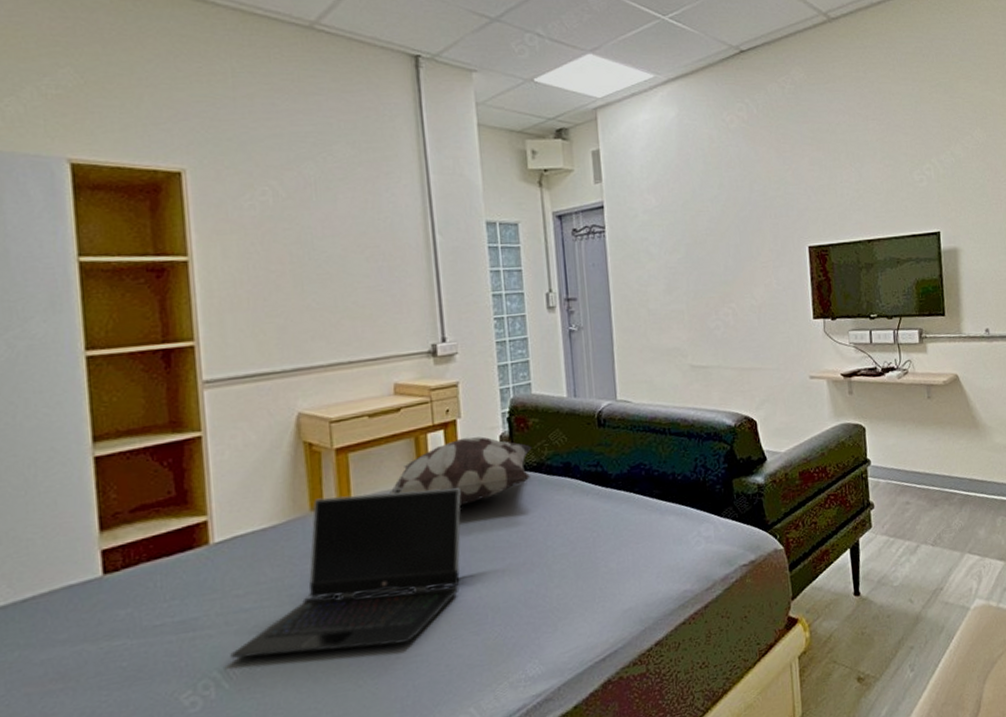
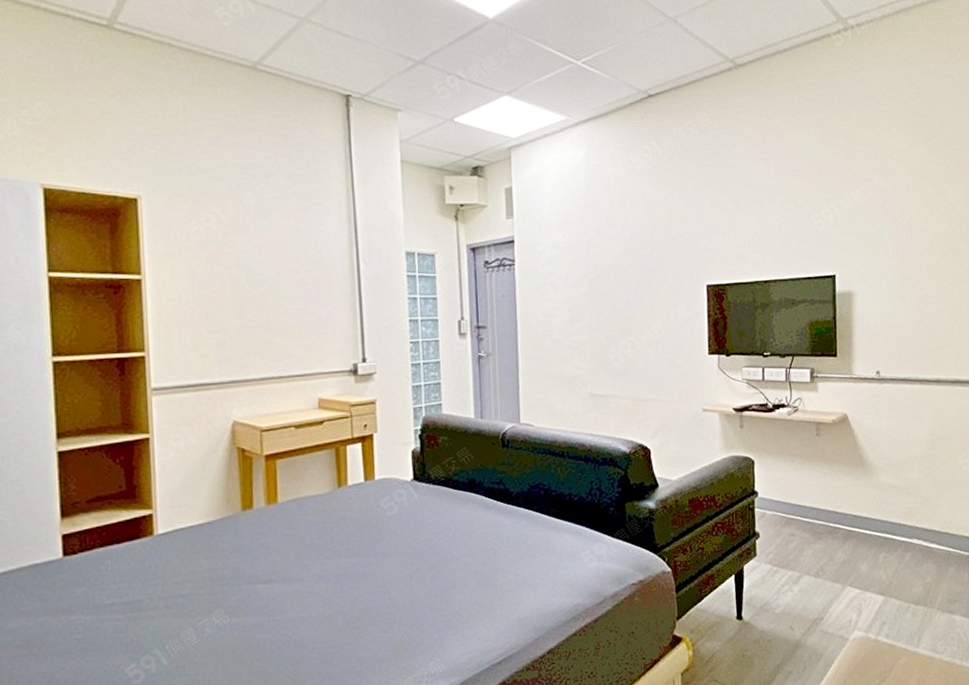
laptop computer: present [230,487,461,659] -> none [169,496,375,639]
decorative pillow: present [386,436,532,505] -> none [309,451,441,513]

